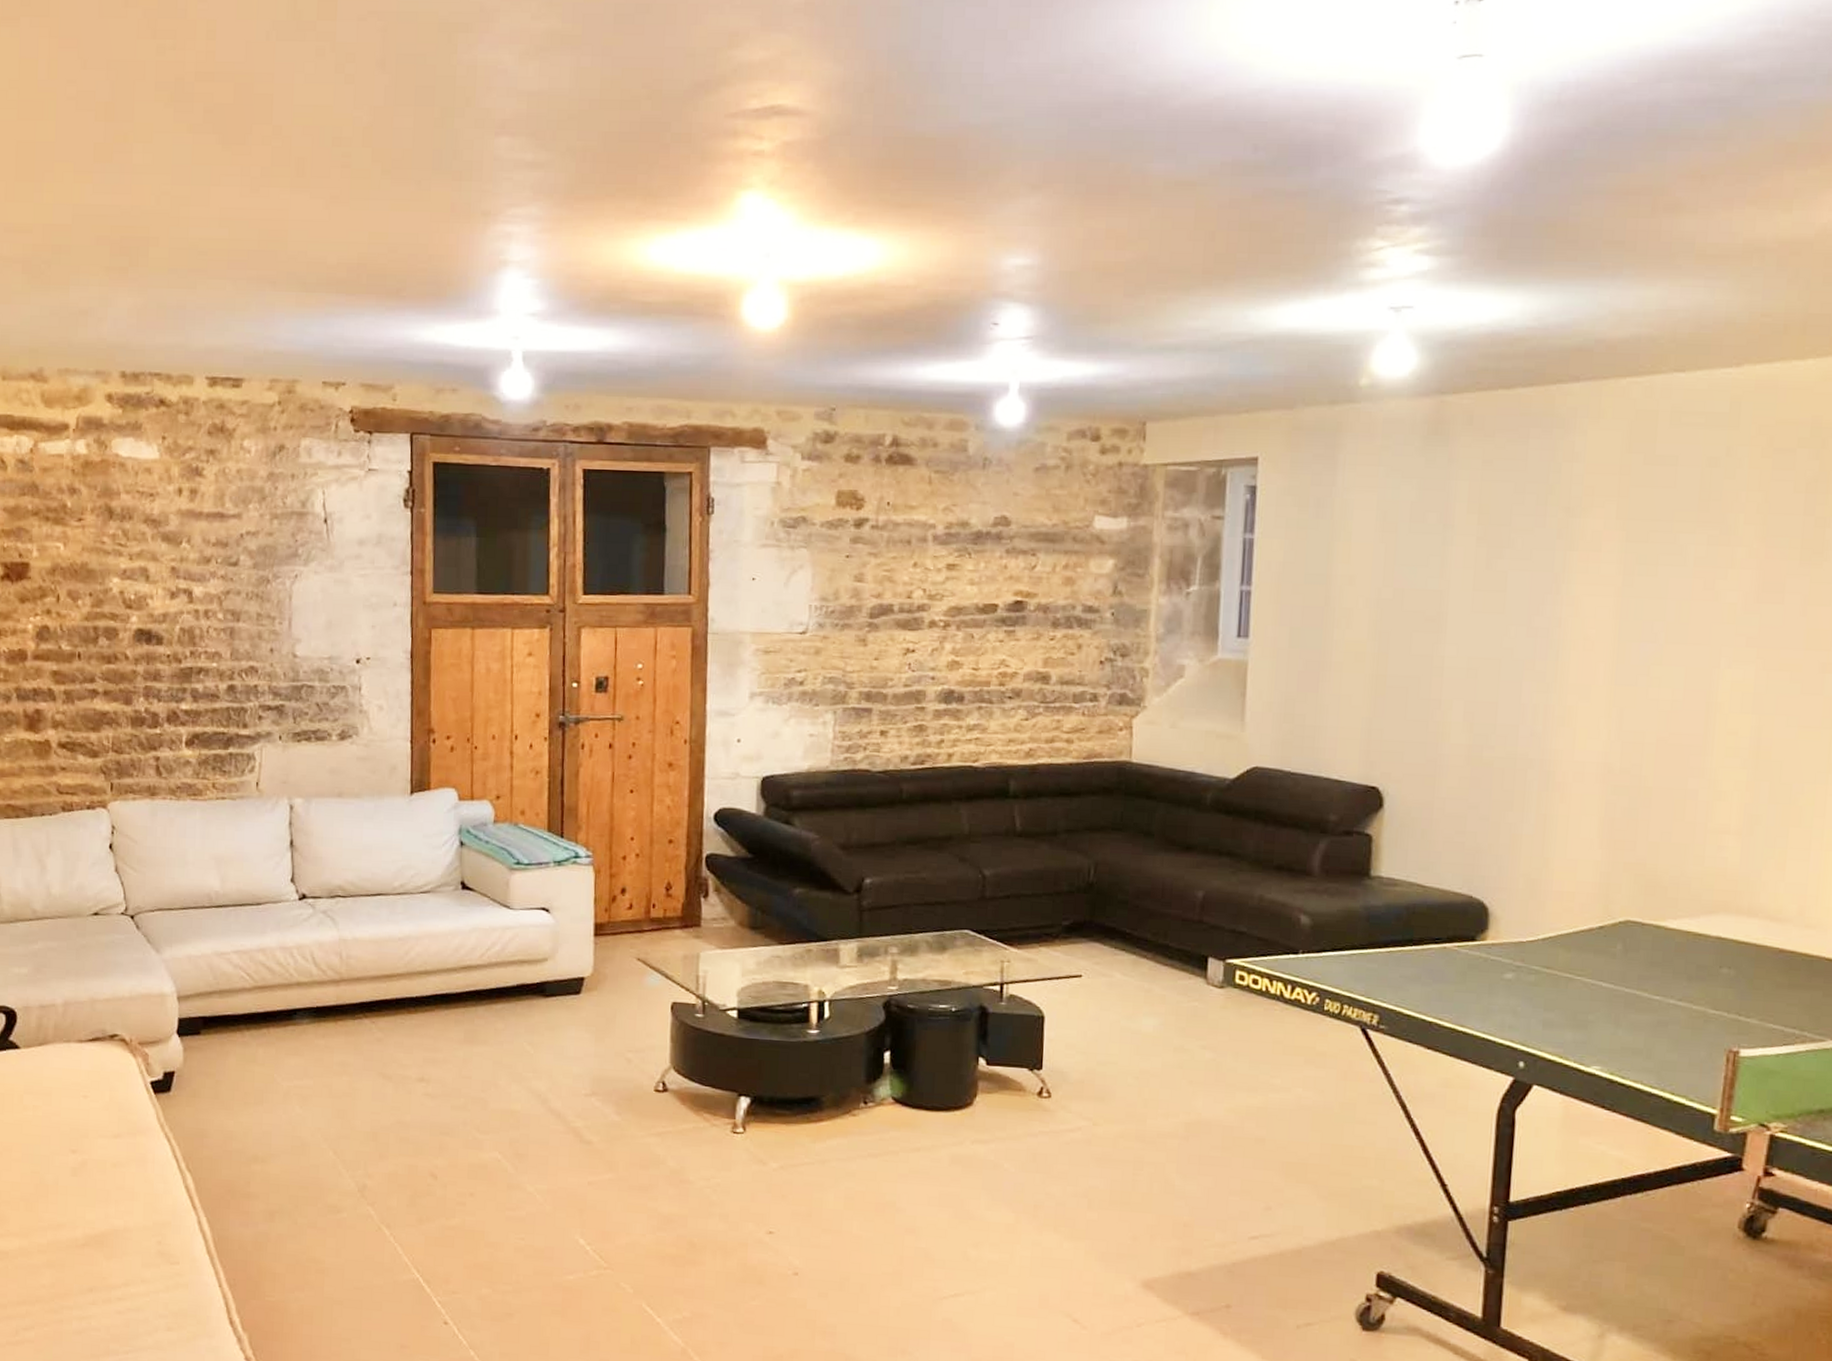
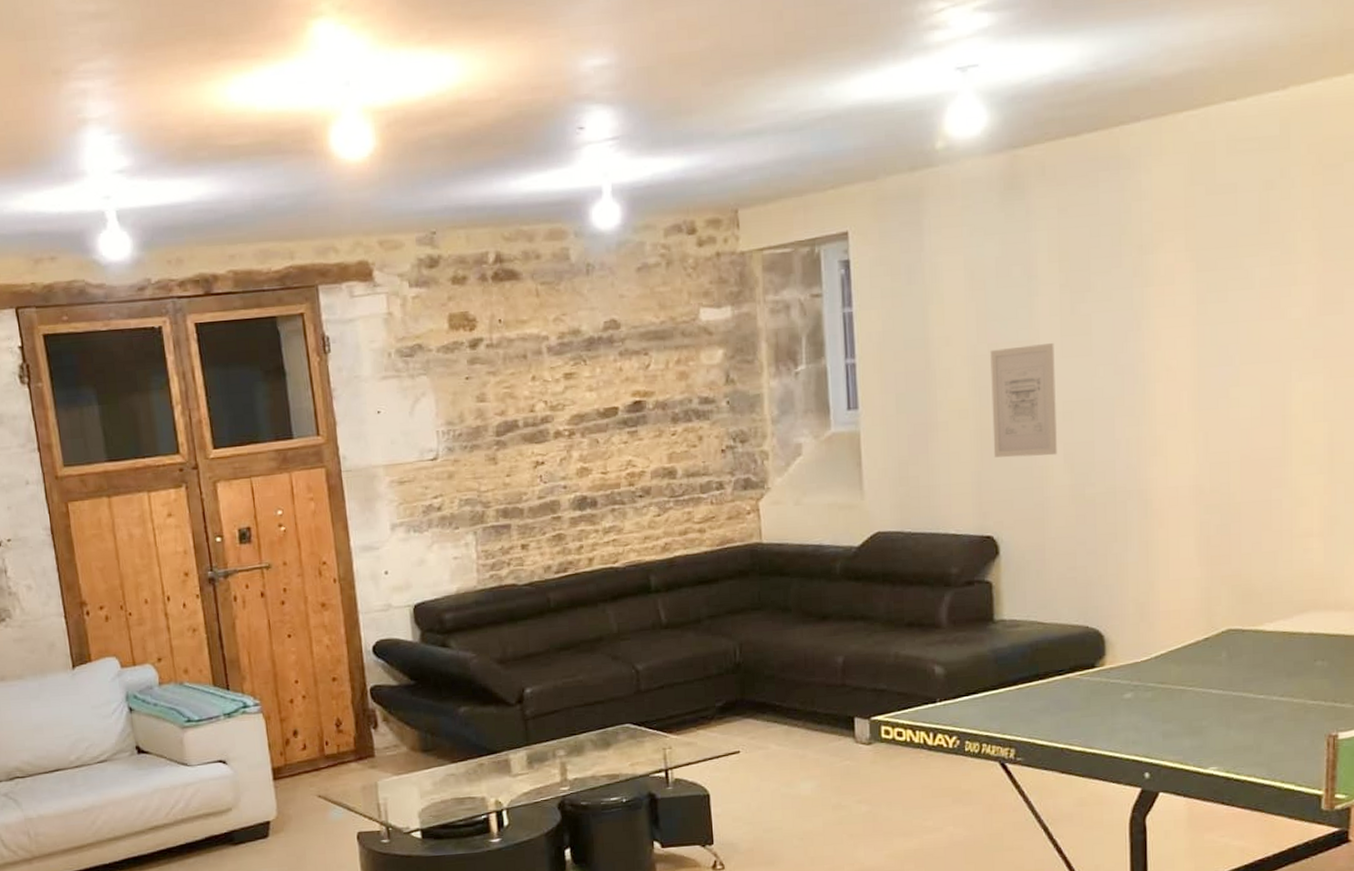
wall art: none [1388,595,1465,712] -> present [990,343,1057,458]

